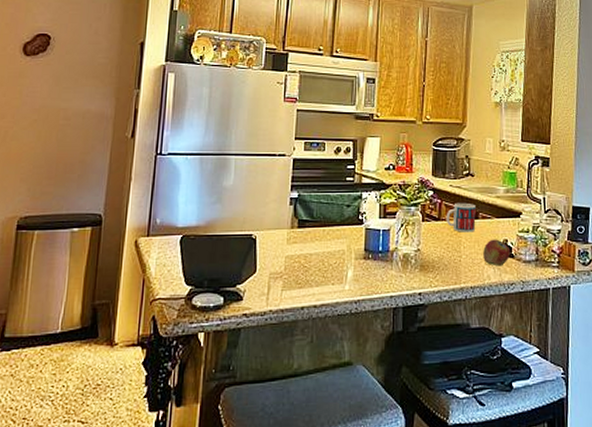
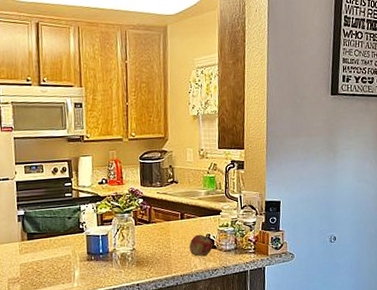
mug: present [446,202,476,233] -> none [155,206,182,232]

